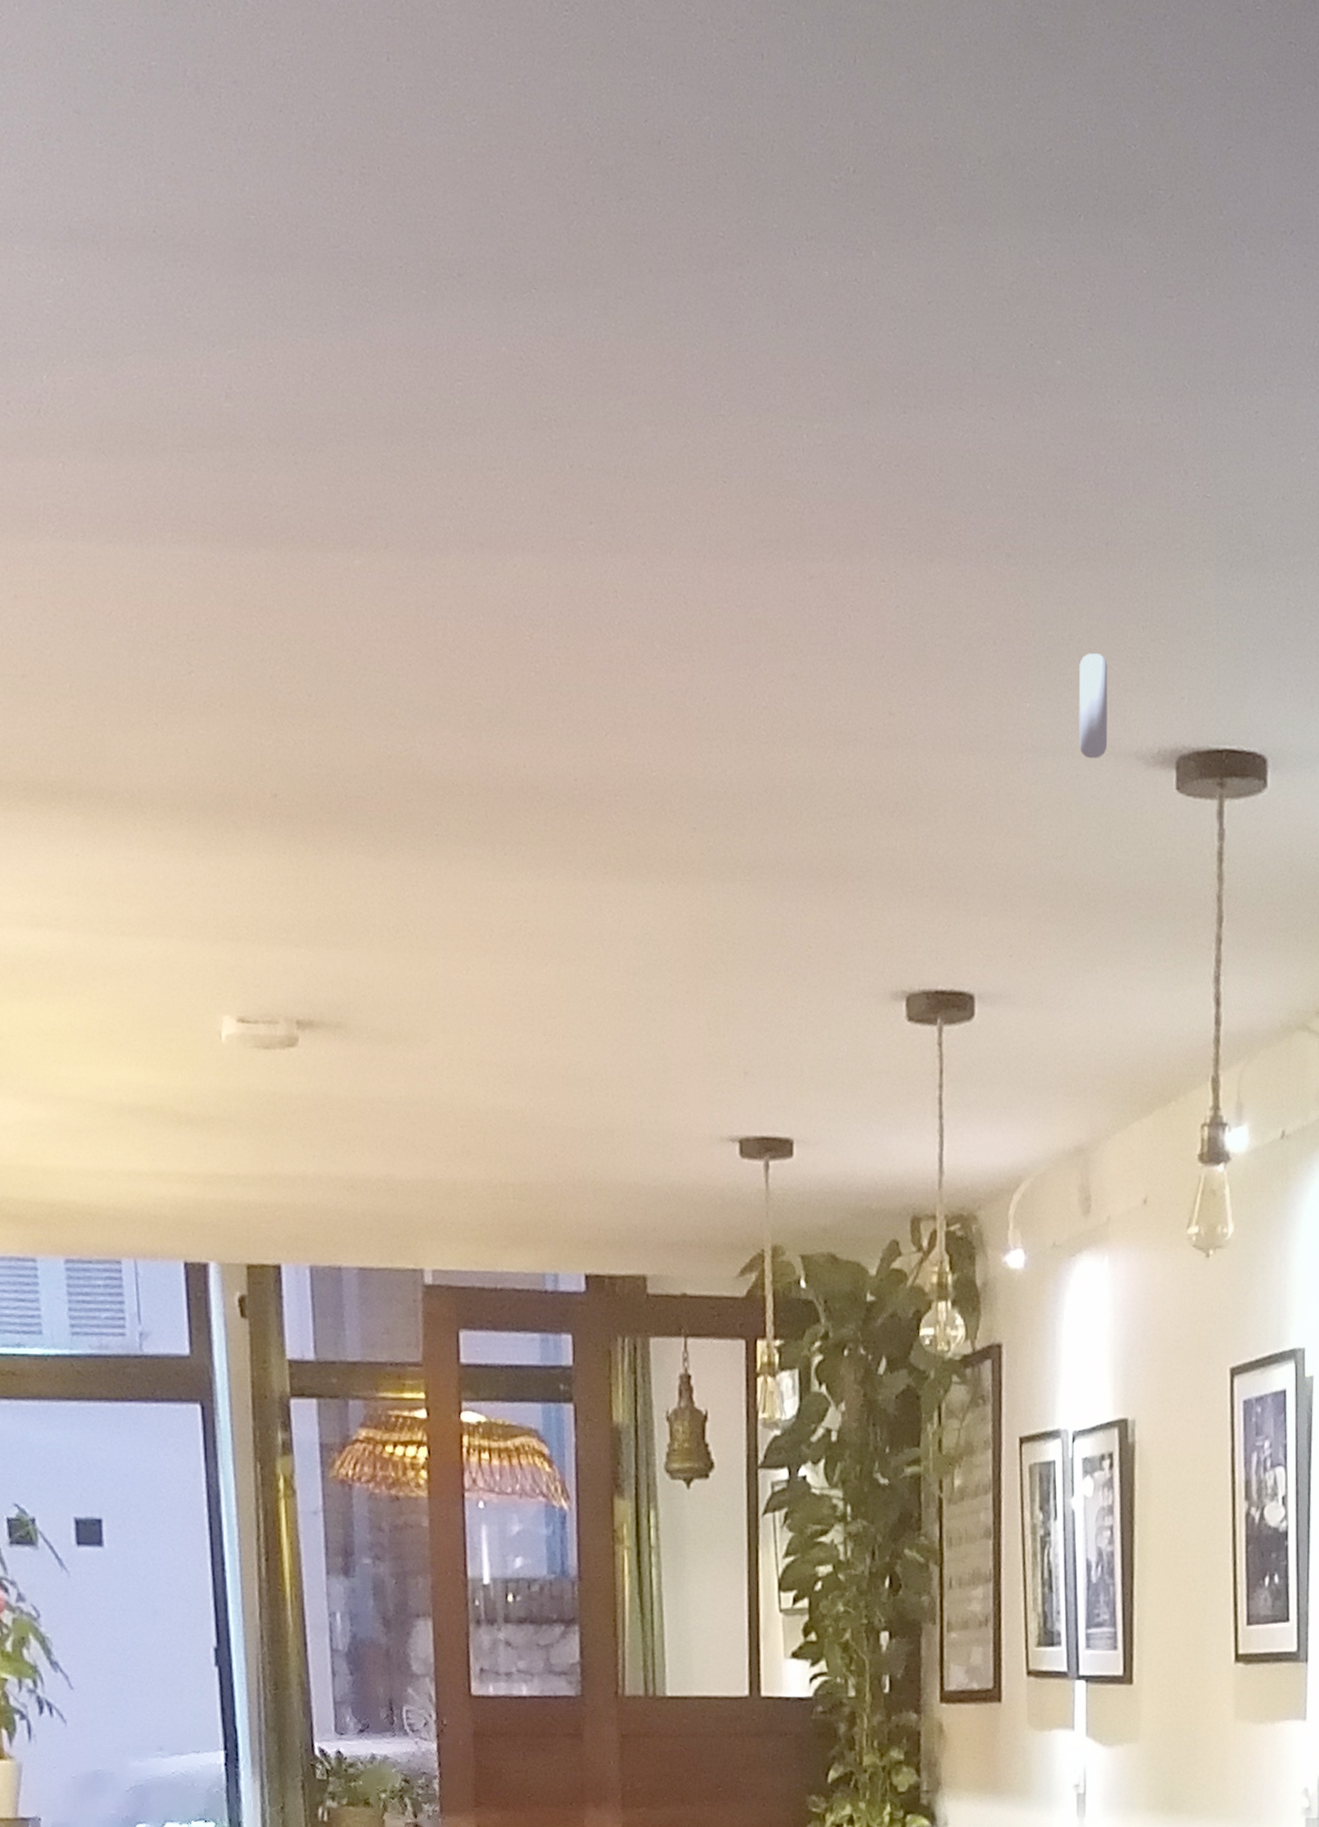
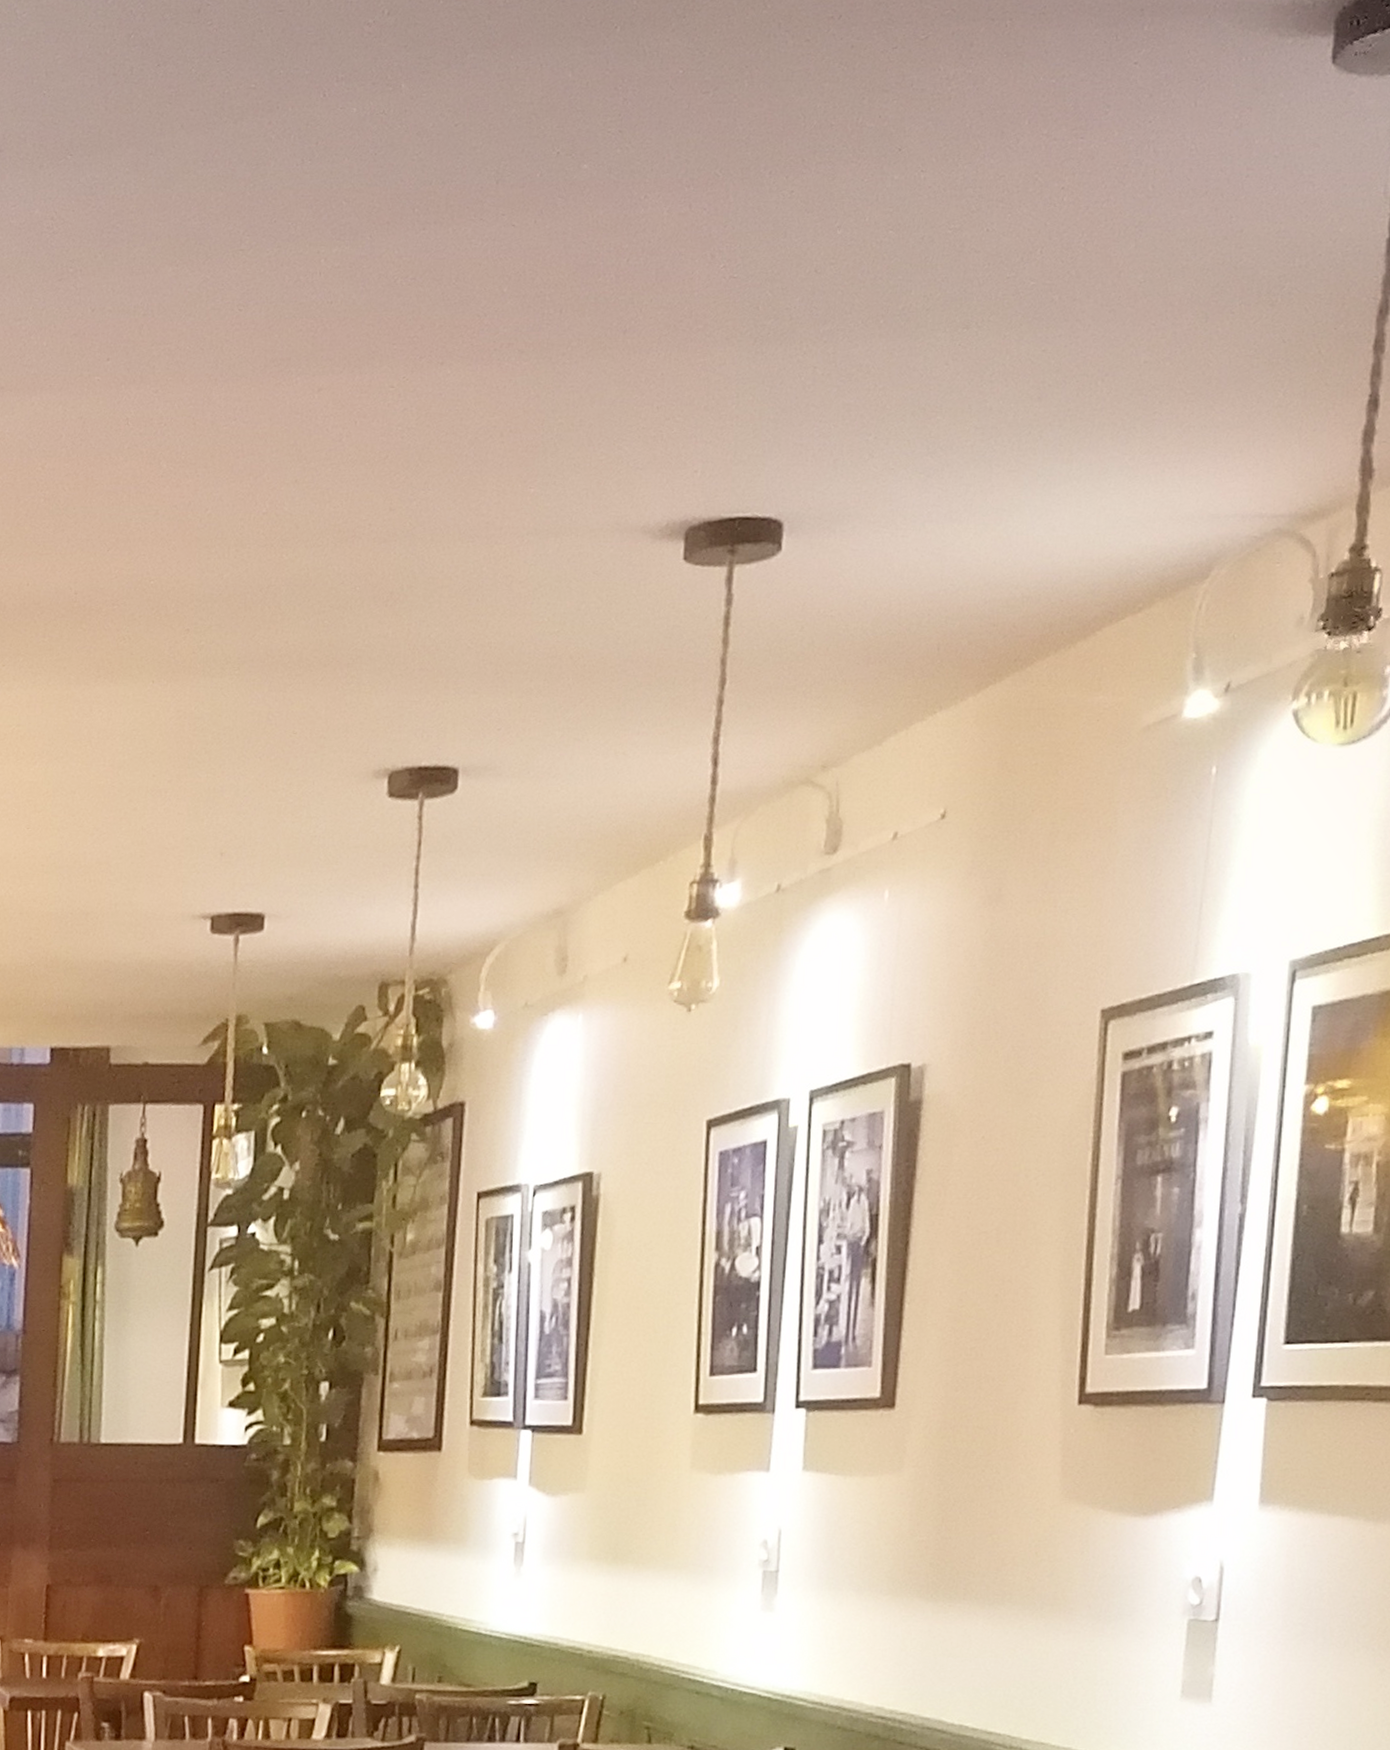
wheel: present [1078,653,1108,759] -> none [583,436,618,537]

